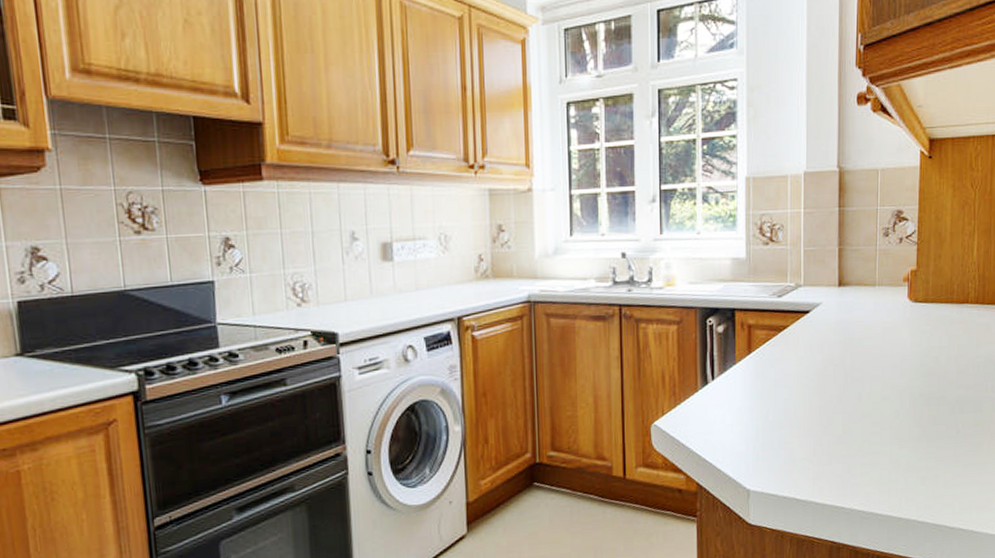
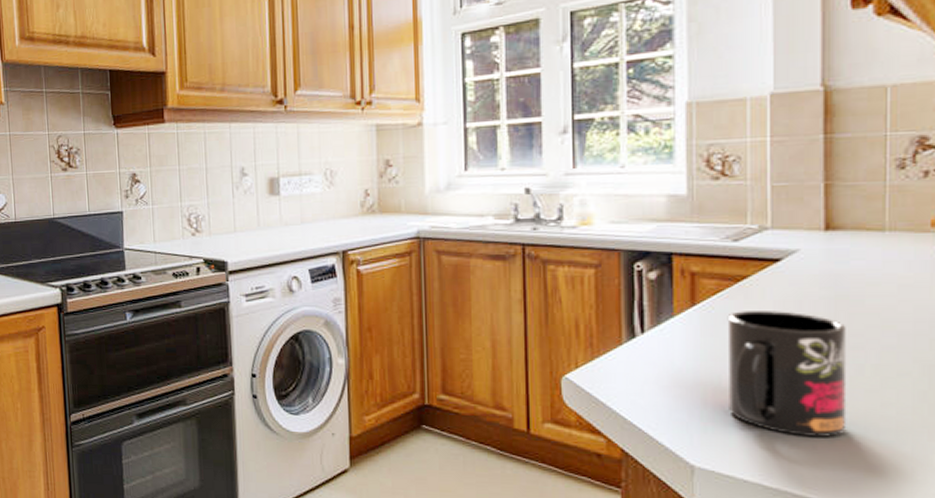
mug: none [773,354,851,456] -> present [727,311,847,437]

